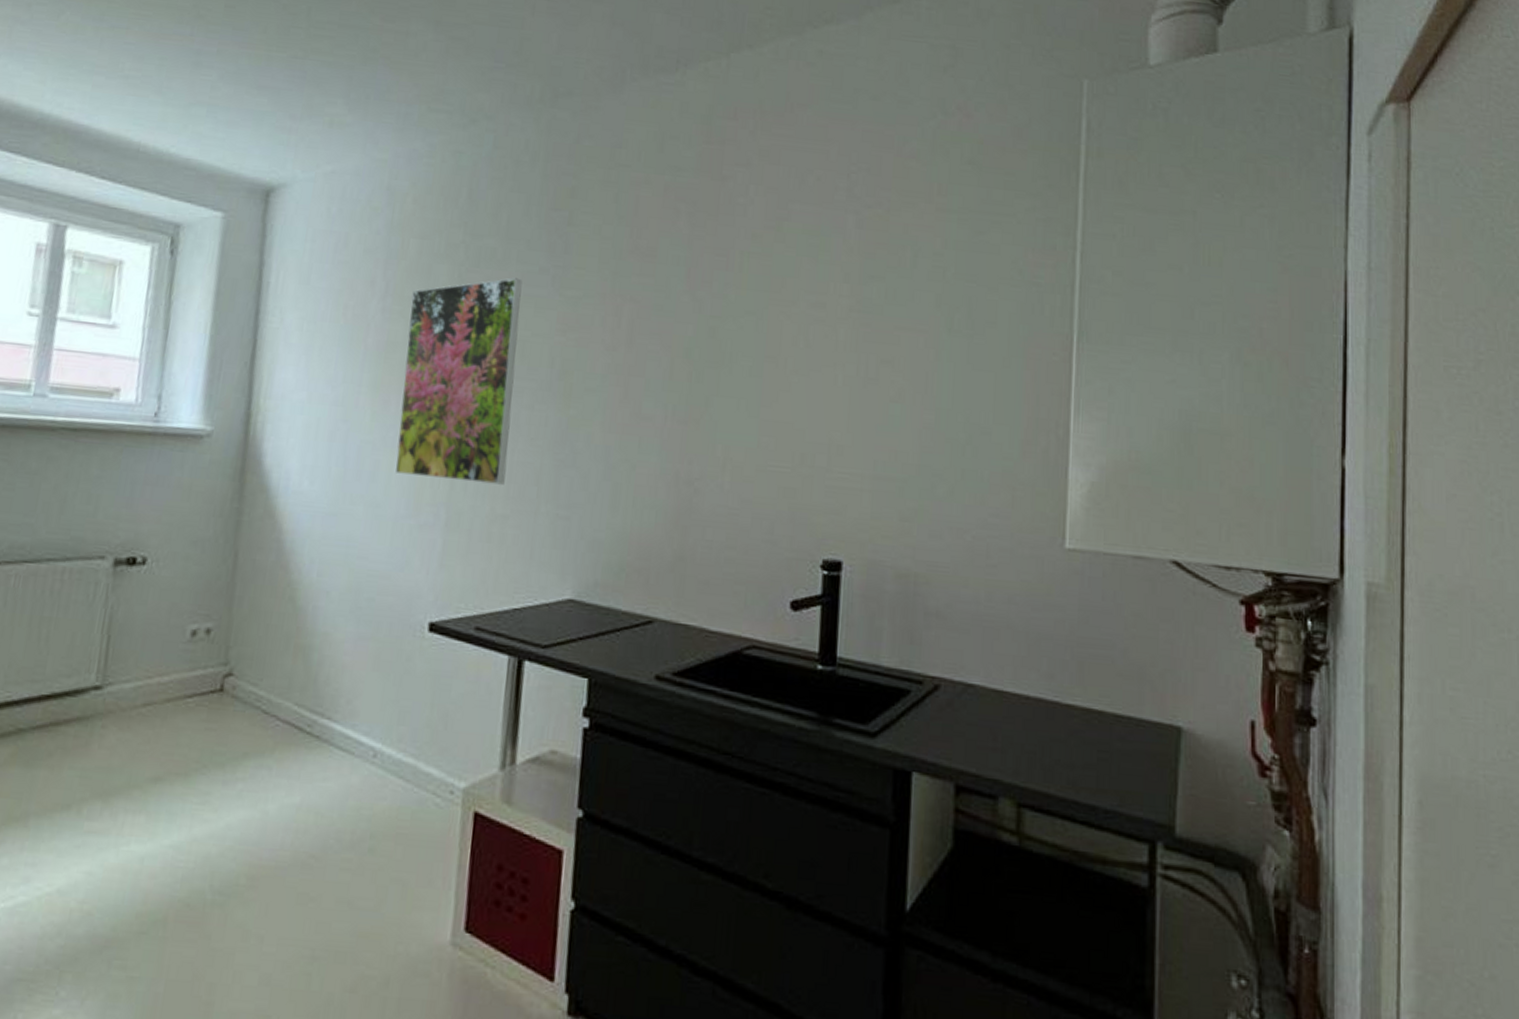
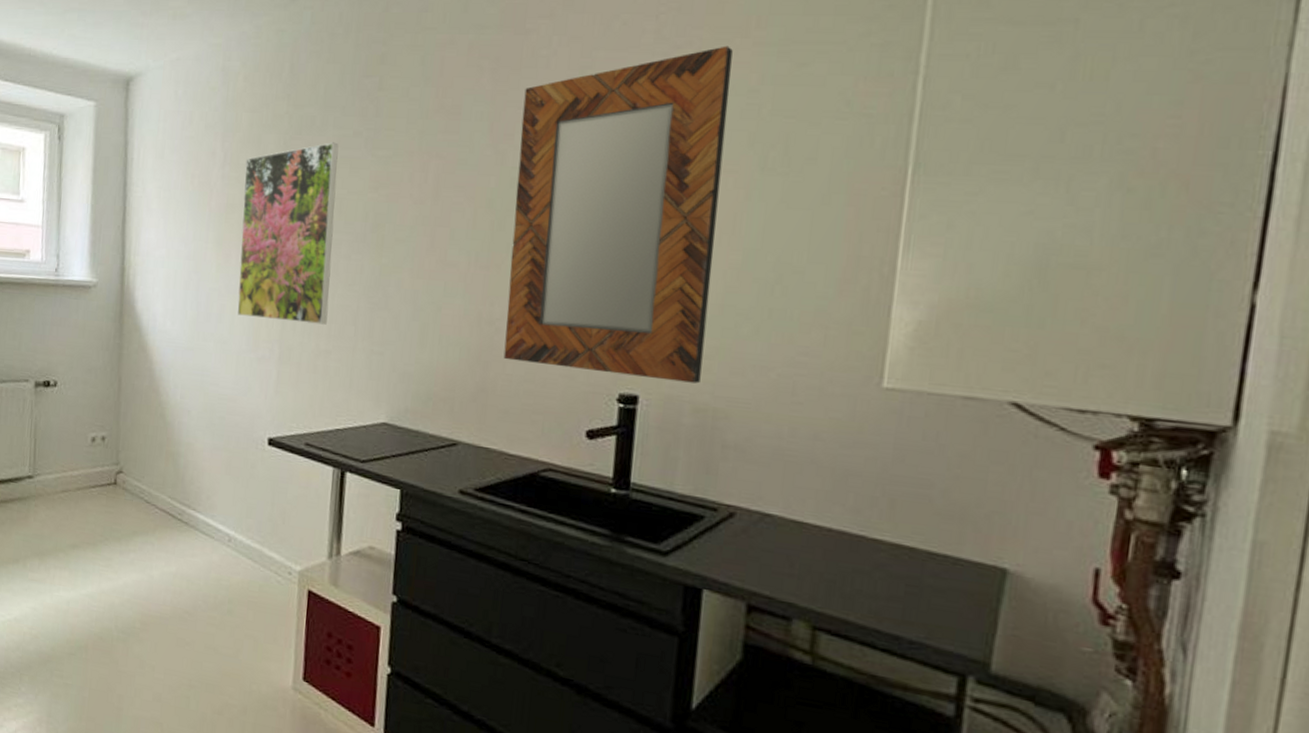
home mirror: none [703,209,918,547] -> present [503,45,733,384]

